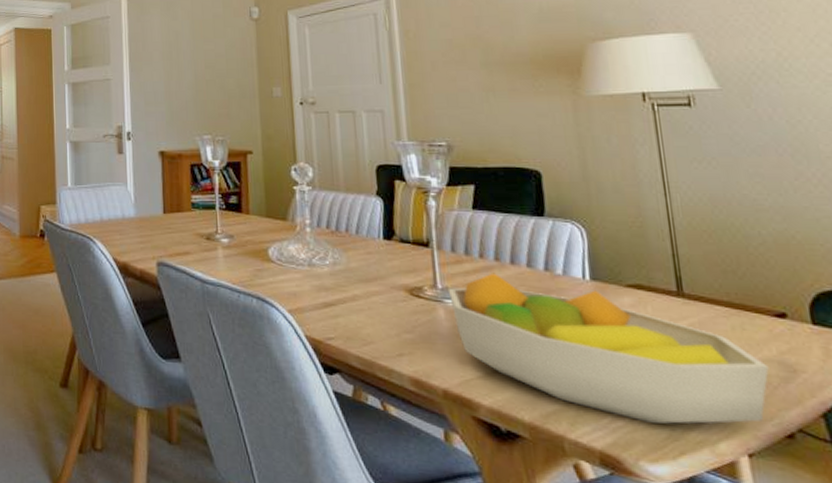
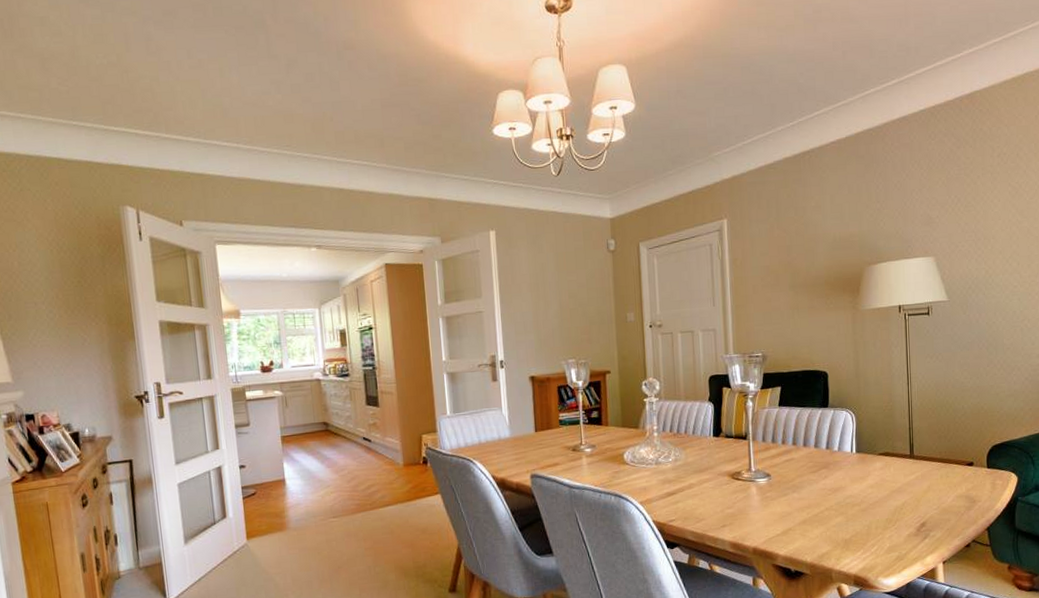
fruit bowl: present [447,273,769,424] -> none [759,454,960,551]

